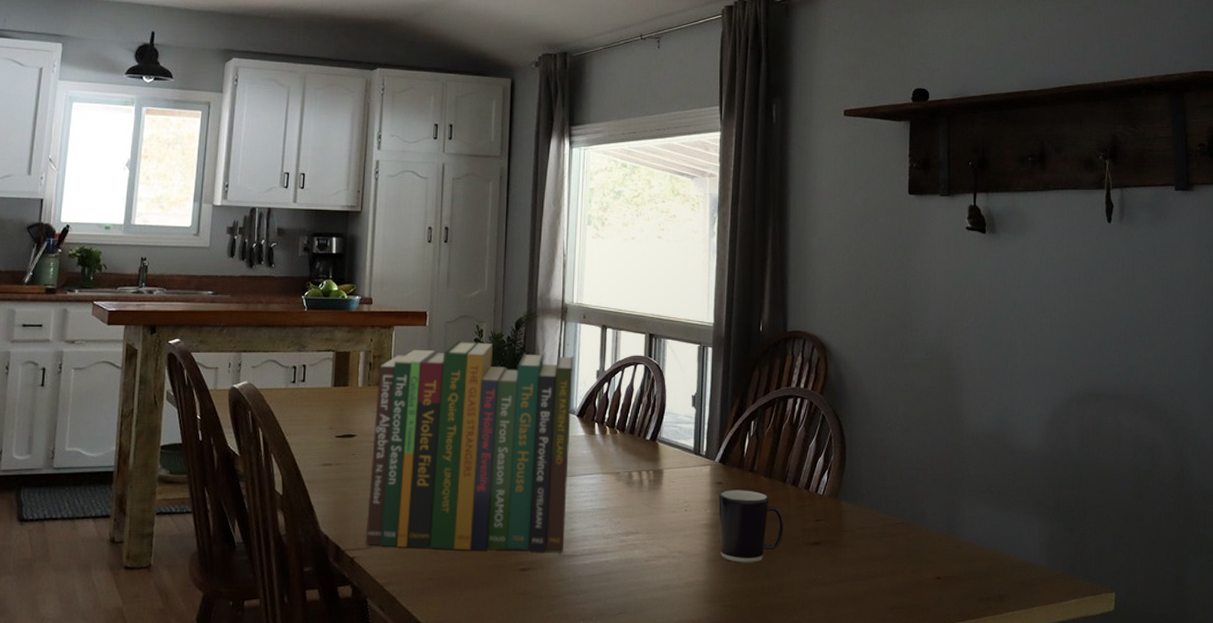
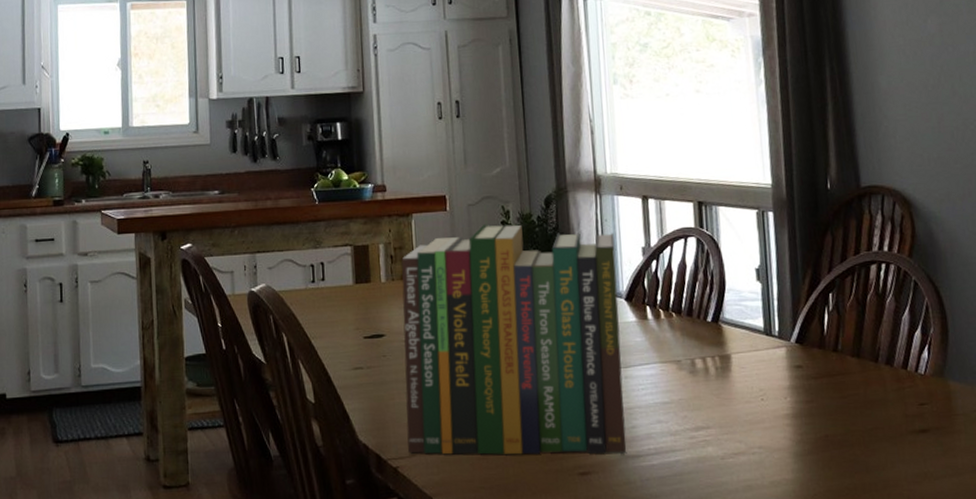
mug: present [719,490,784,563] -> none [799,372,882,457]

